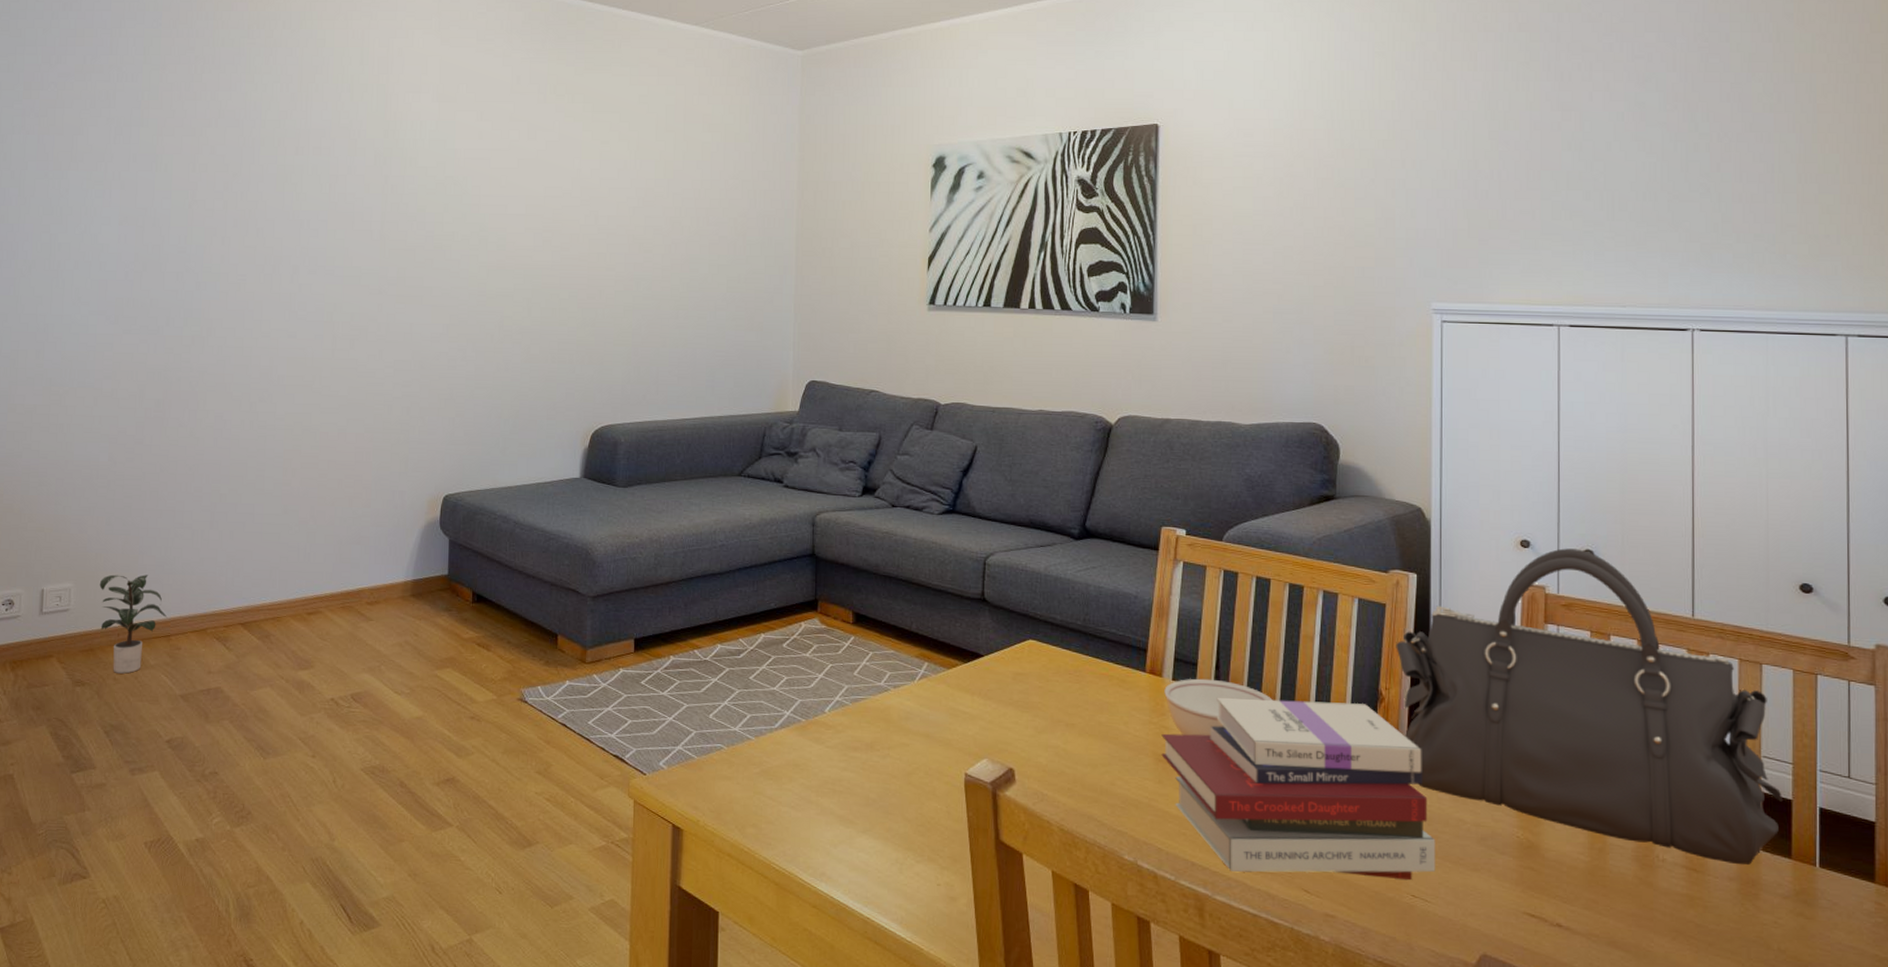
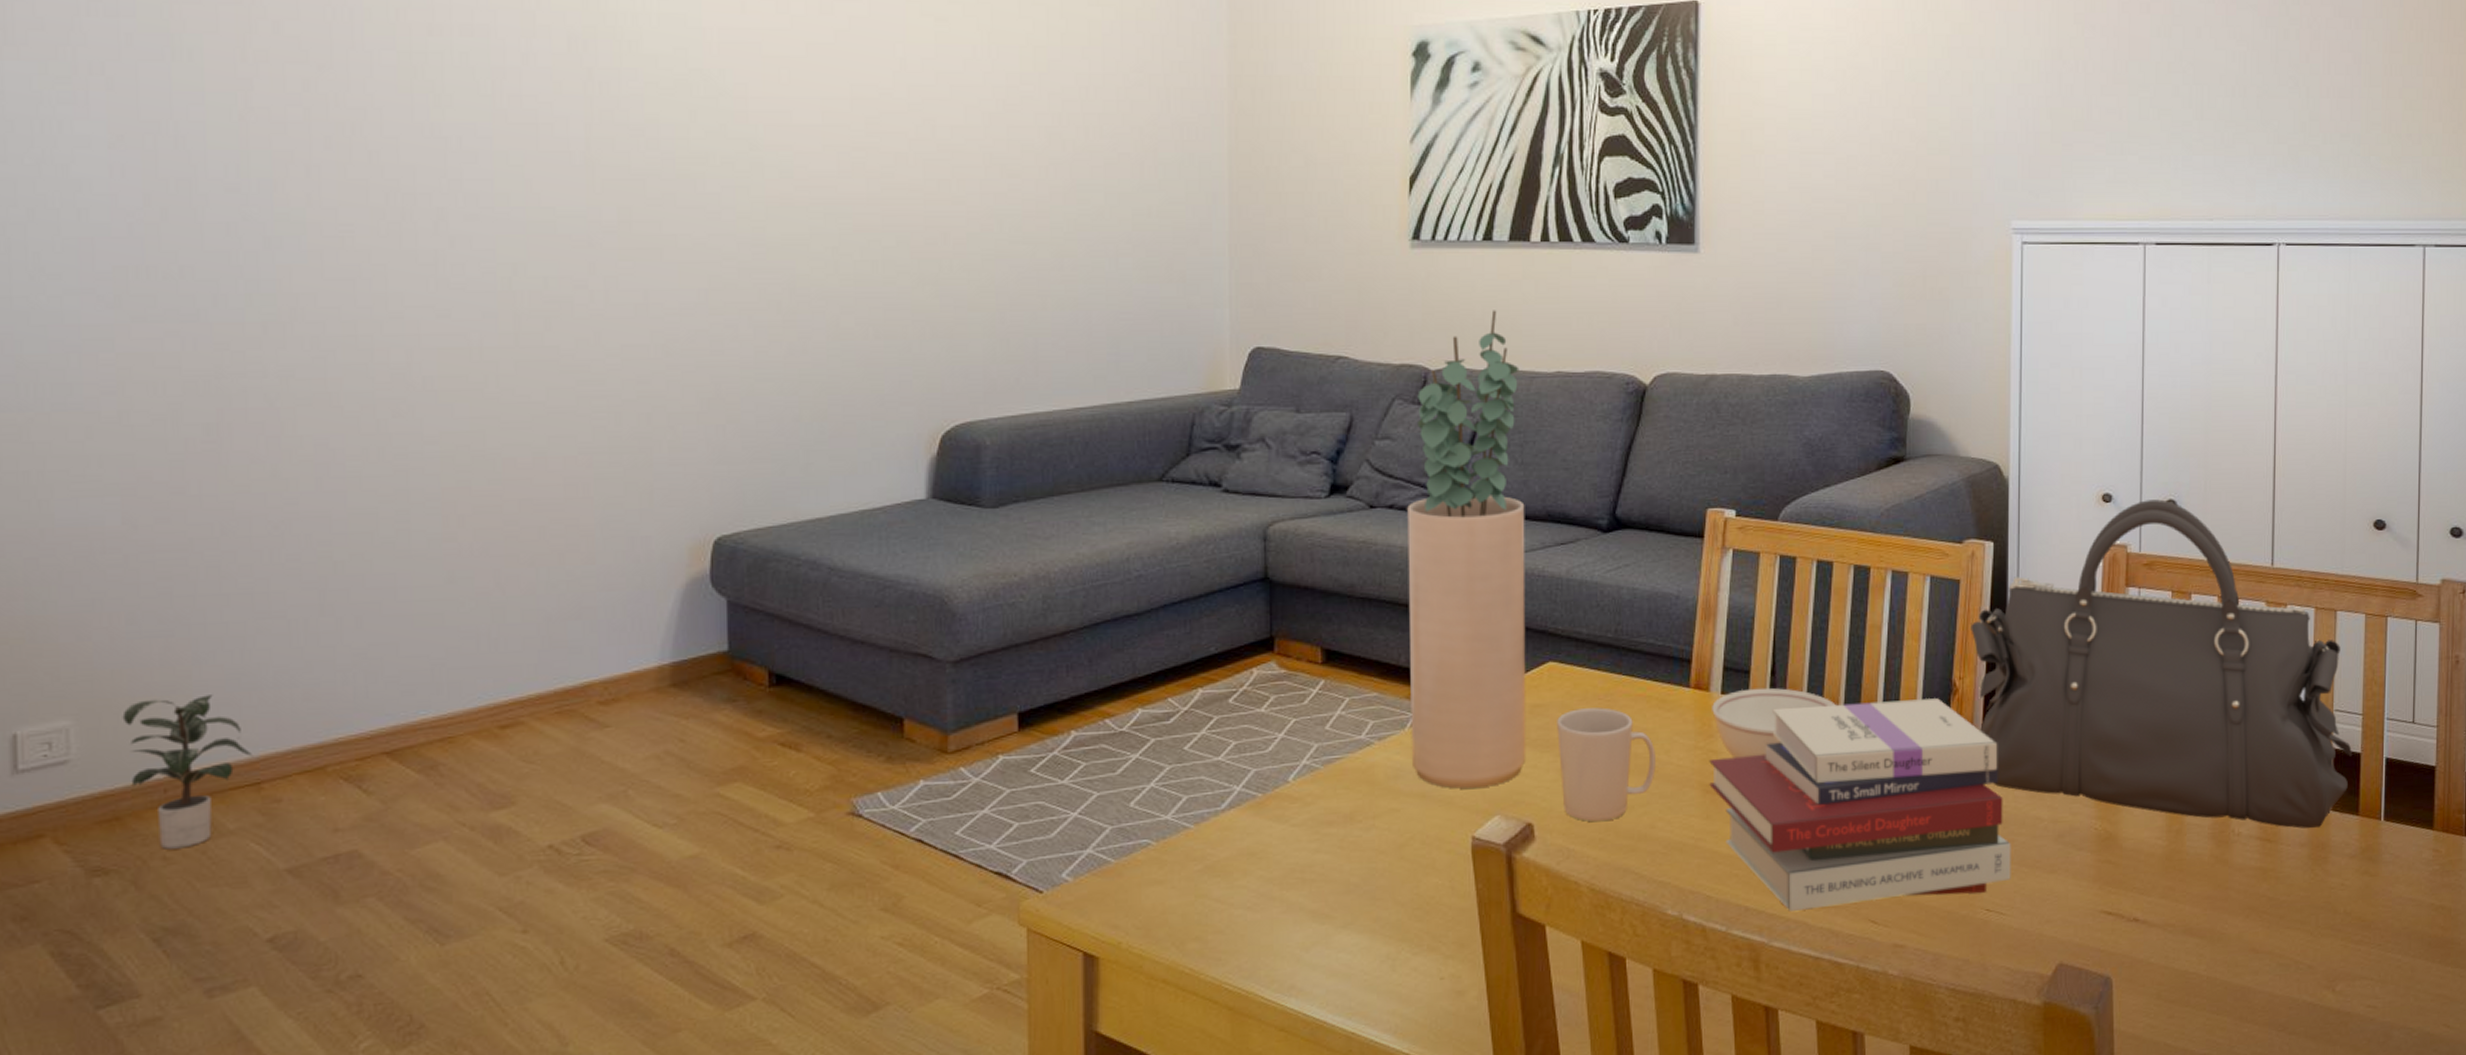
vase: none [919,360,1012,735] -> present [1407,310,1526,789]
mug: none [1035,680,1116,775] -> present [1557,707,1656,822]

